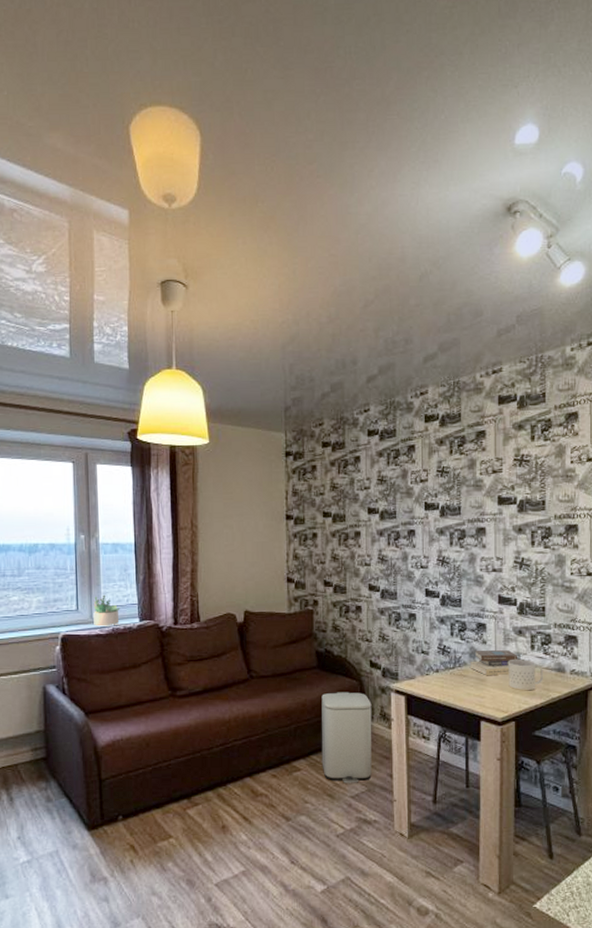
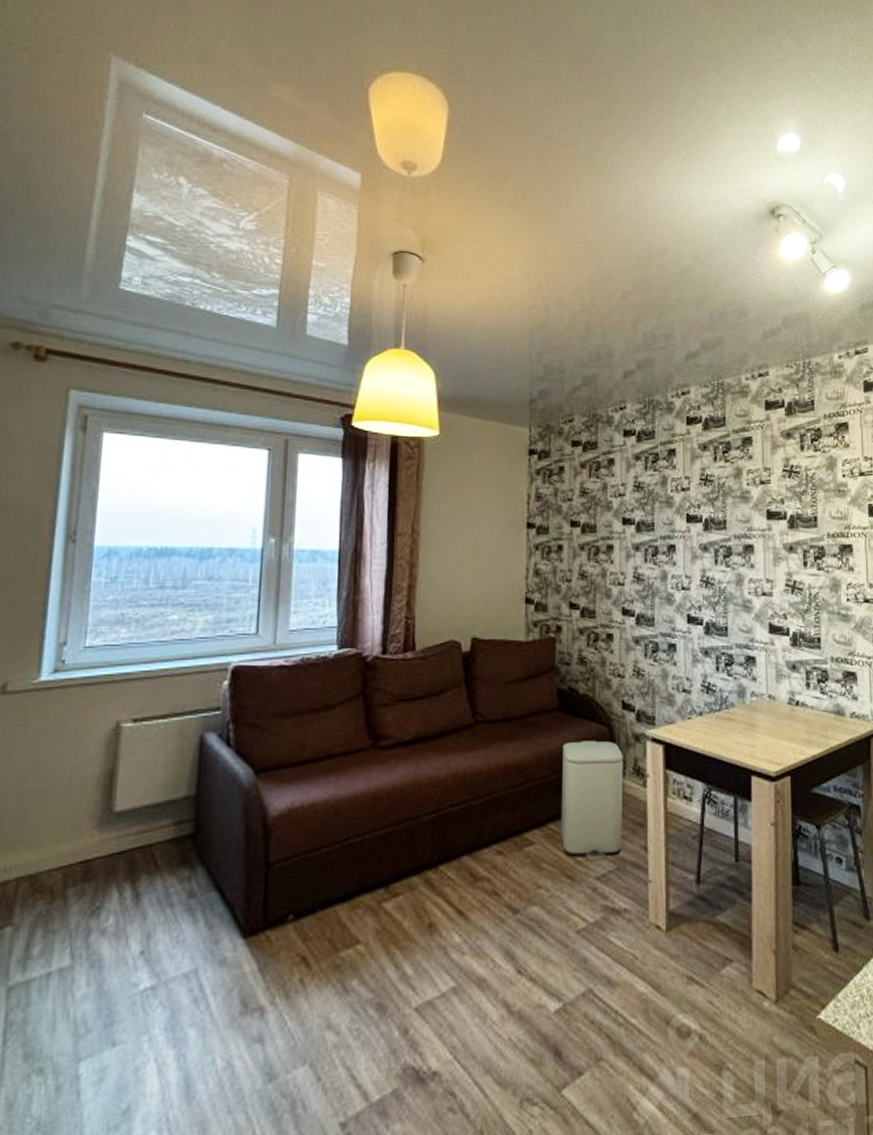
succulent plant: present [93,594,121,627] -> none [277,614,314,656]
books: present [469,650,518,676] -> none [738,688,793,720]
mug: present [507,659,544,691] -> none [780,700,822,739]

